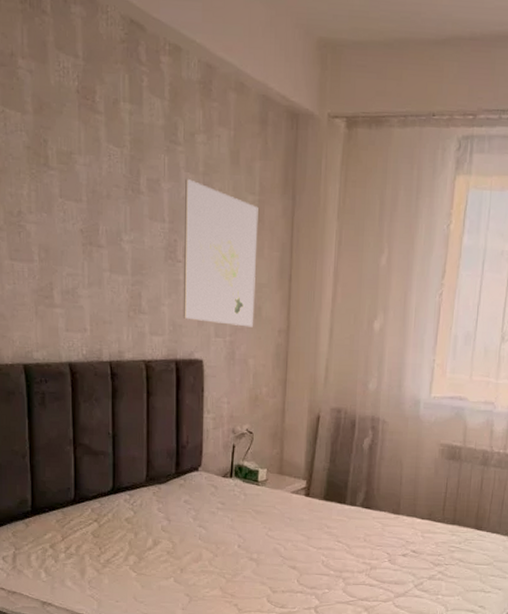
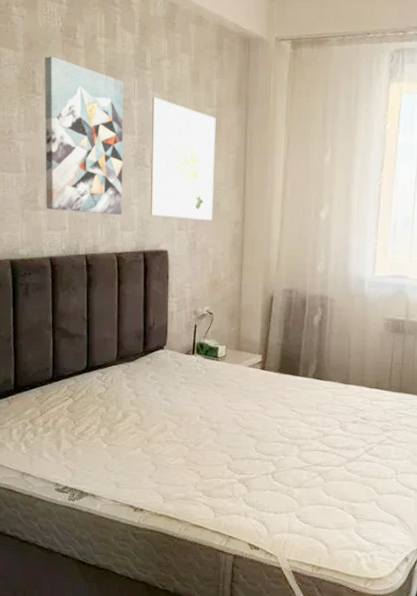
wall art: none [58,122,152,317] -> present [44,56,124,215]

